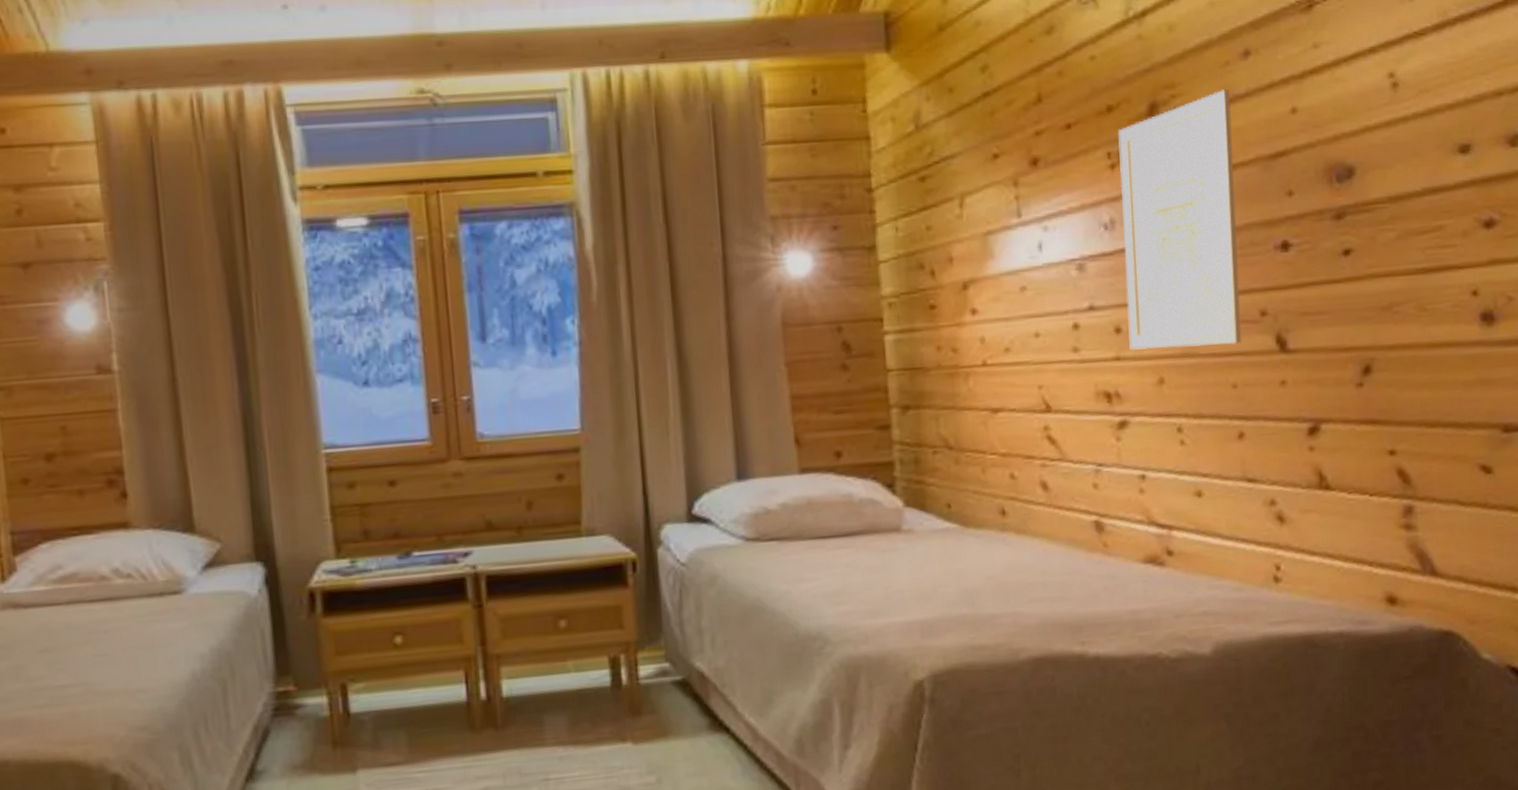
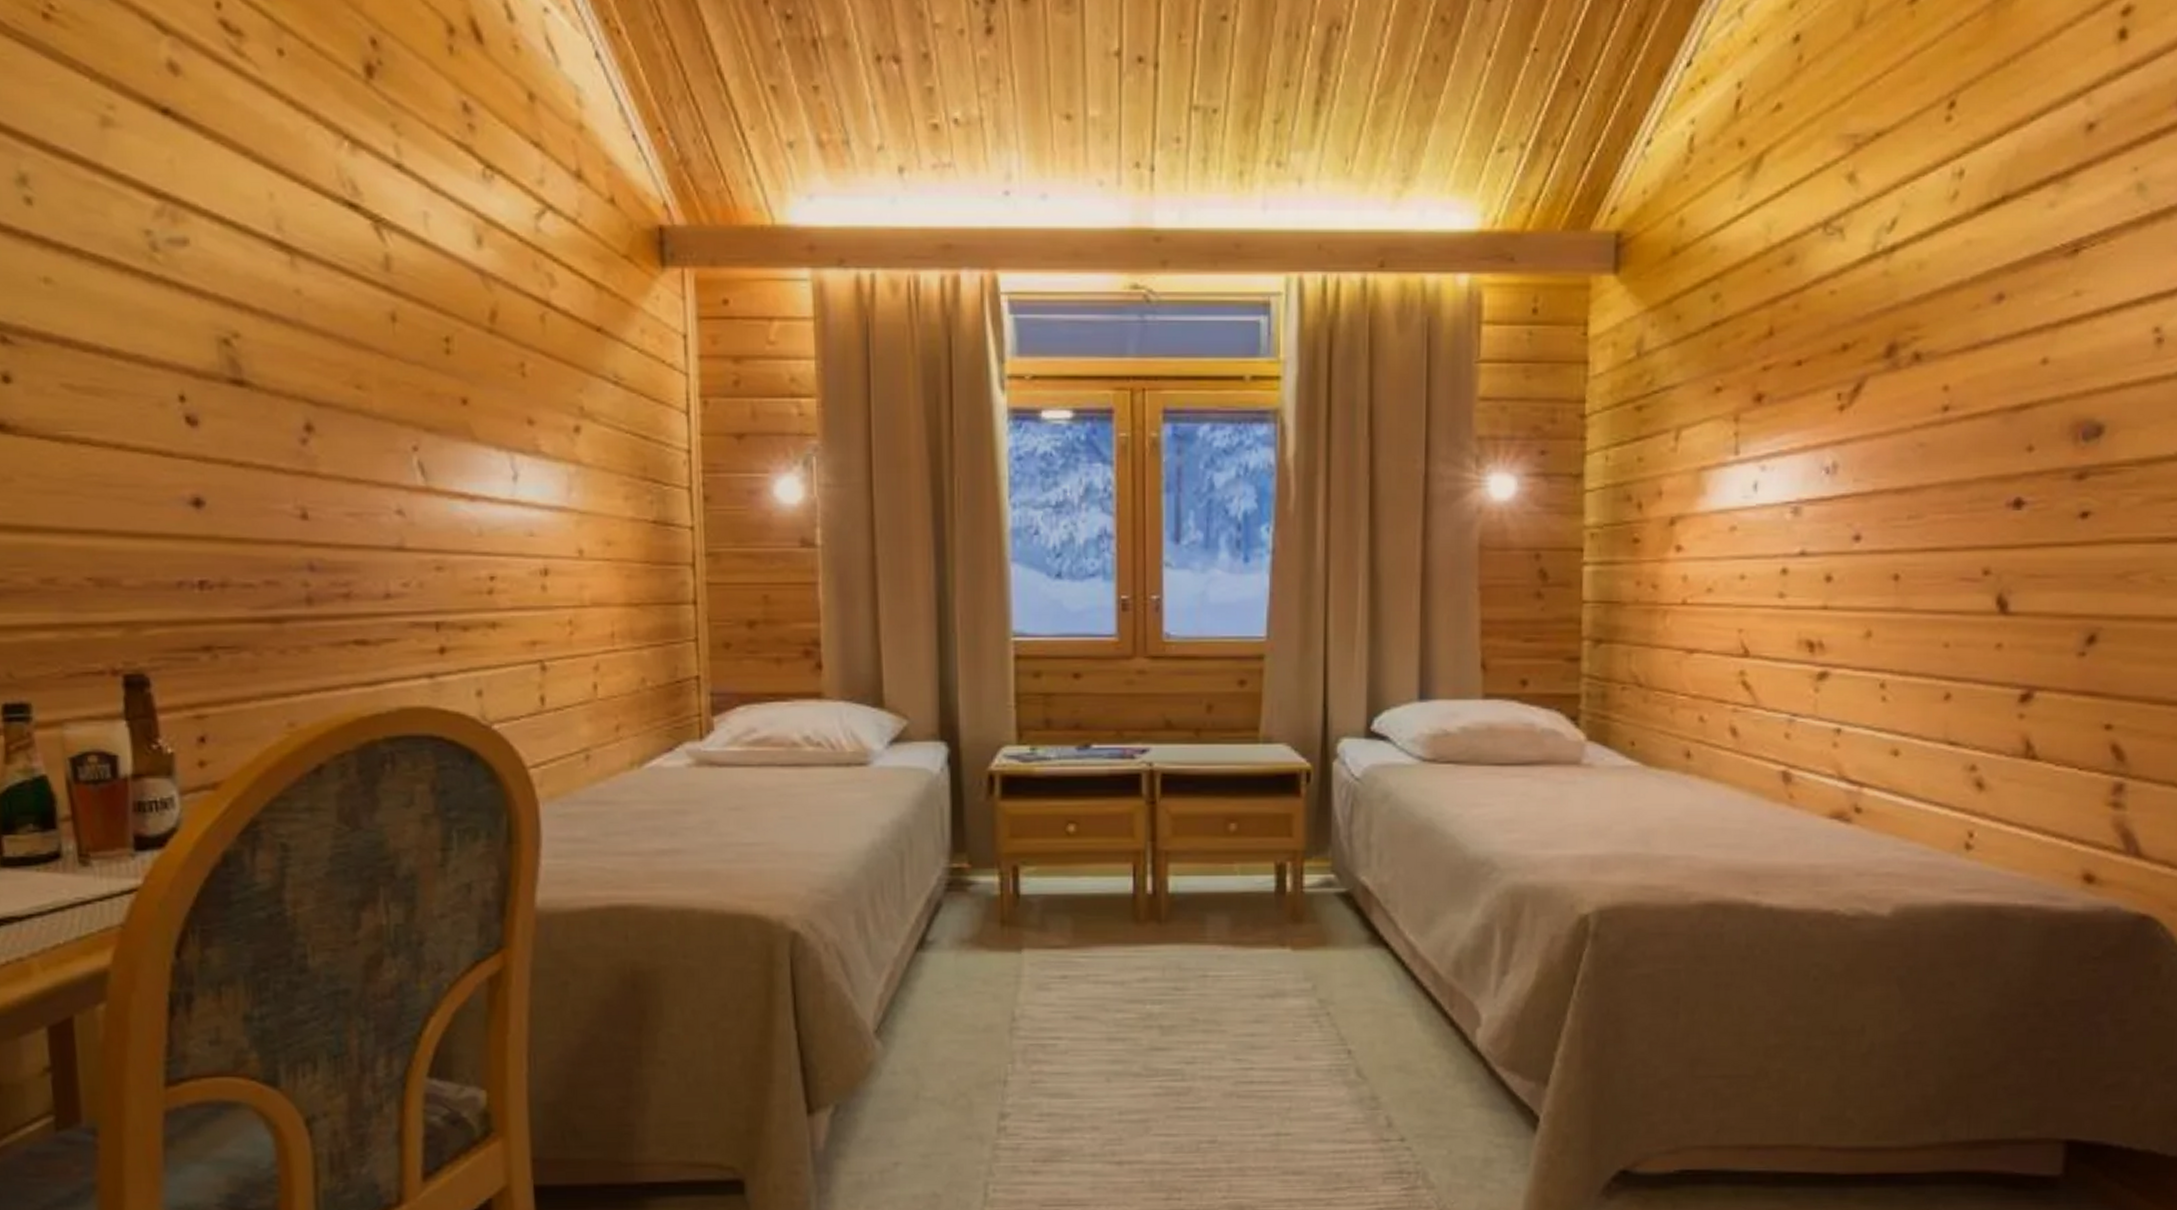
wall art: present [1118,89,1242,350] -> none [1839,334,1978,602]

